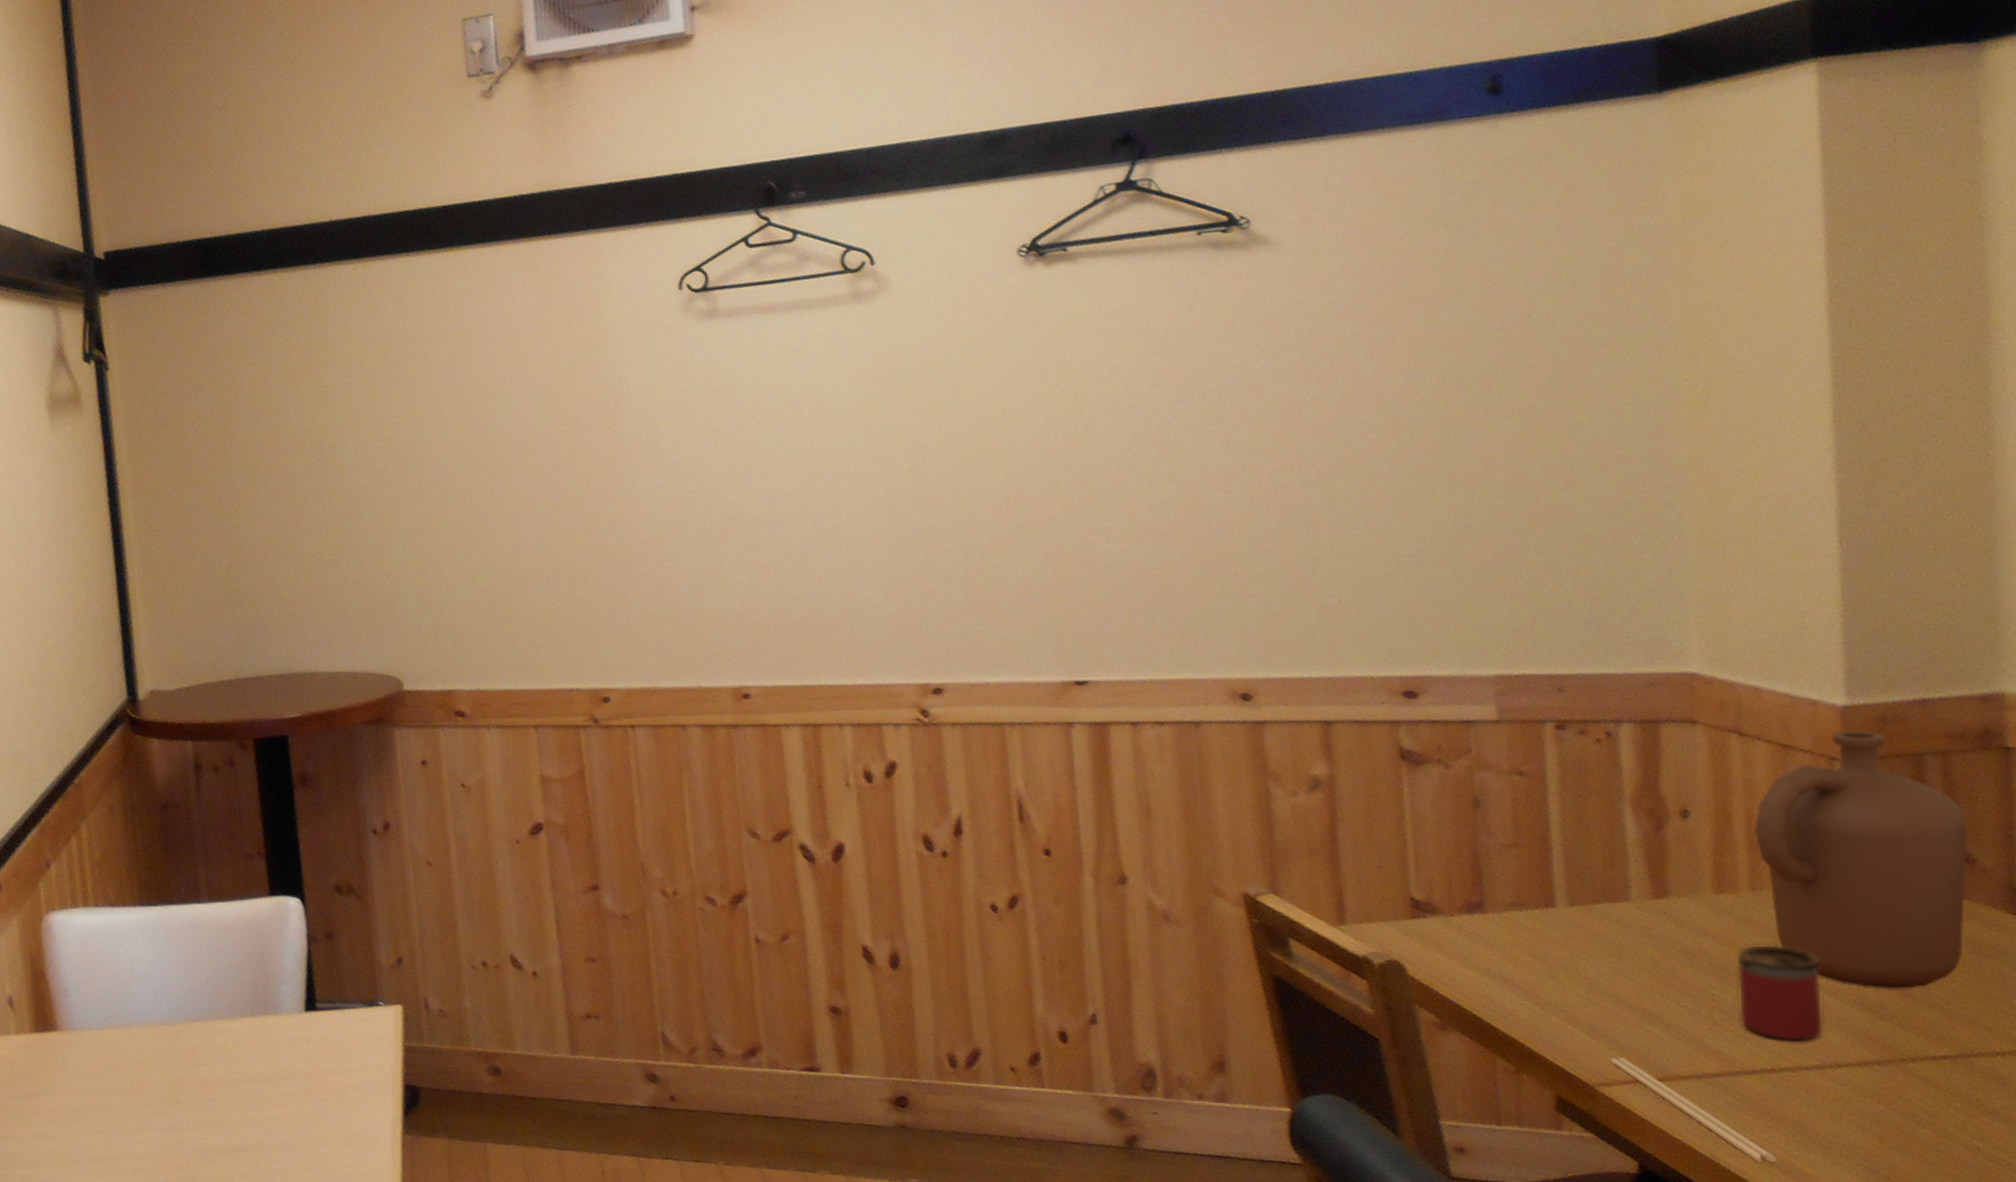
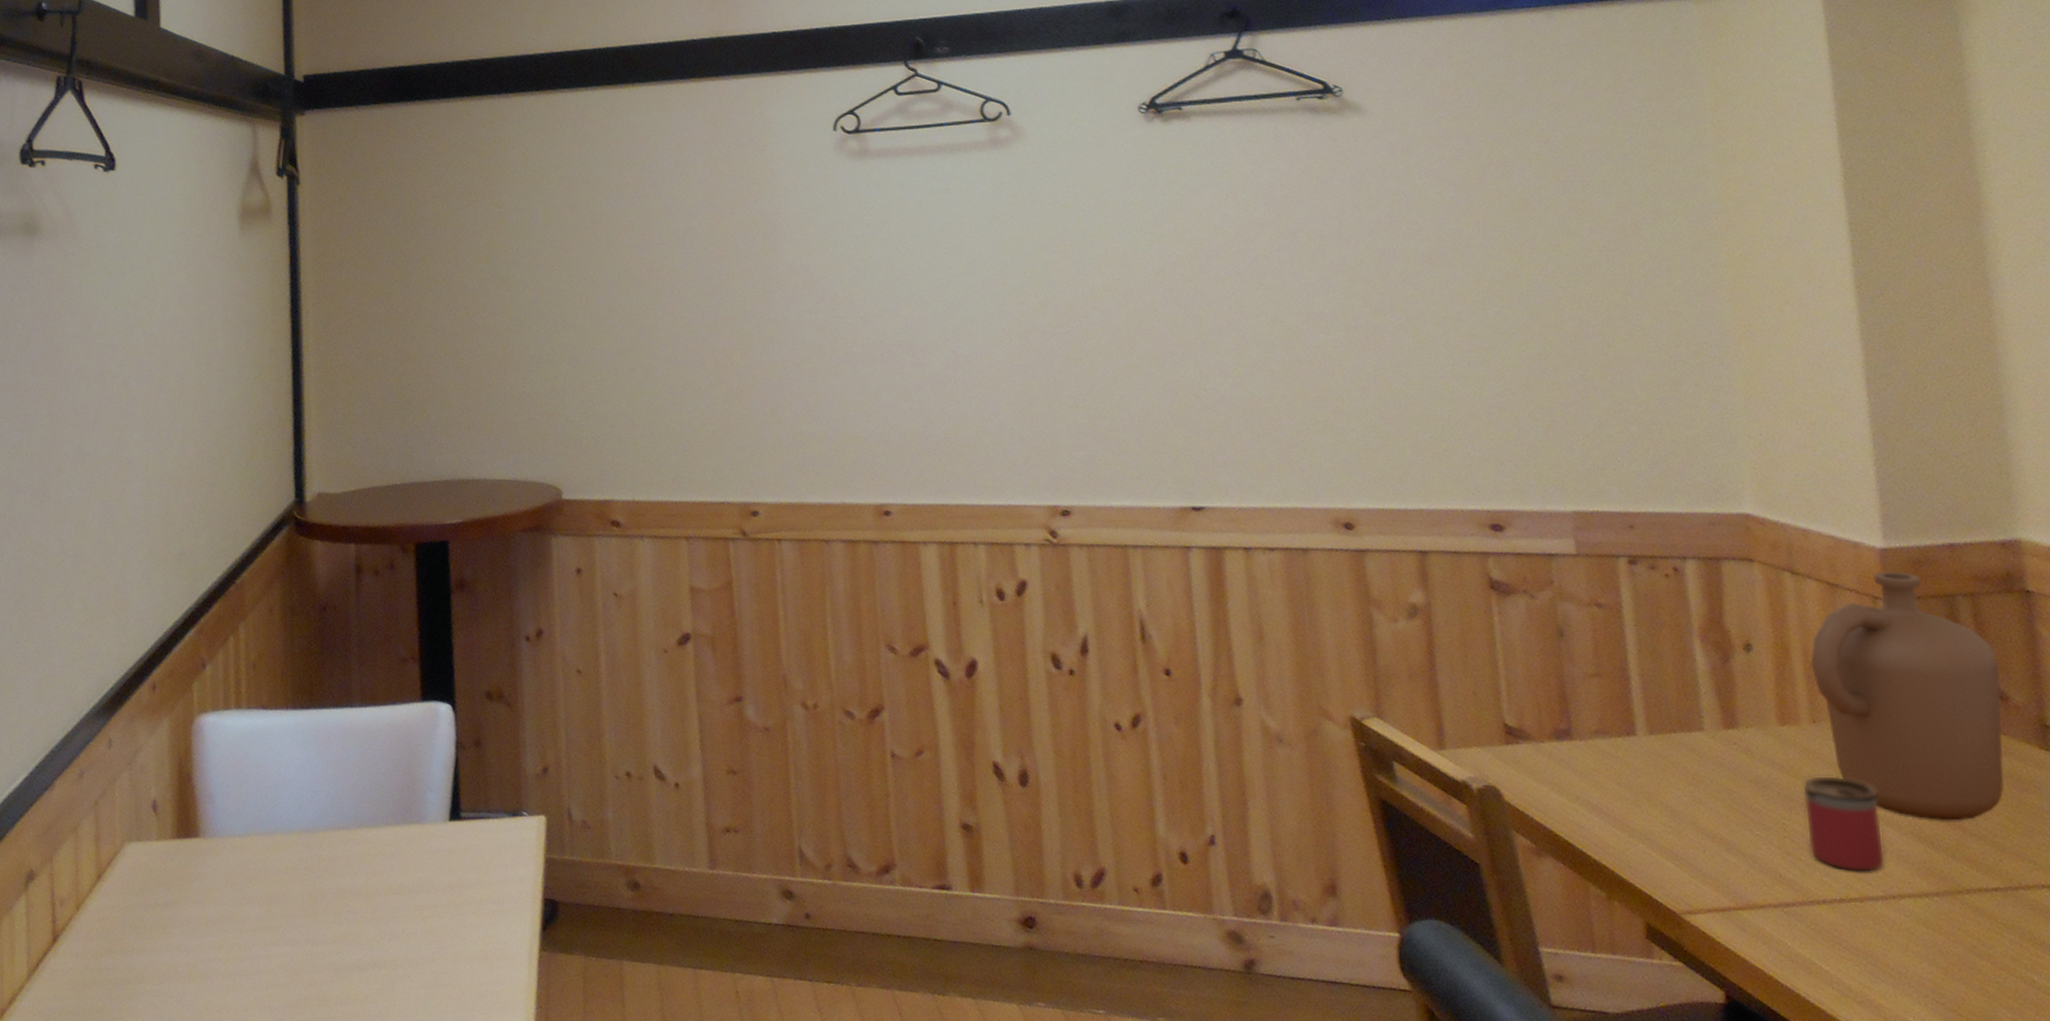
chopsticks: present [1610,1058,1777,1165] -> none [1694,886,1852,995]

